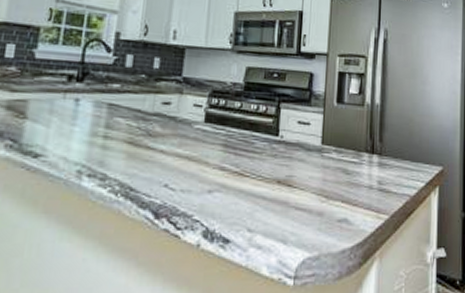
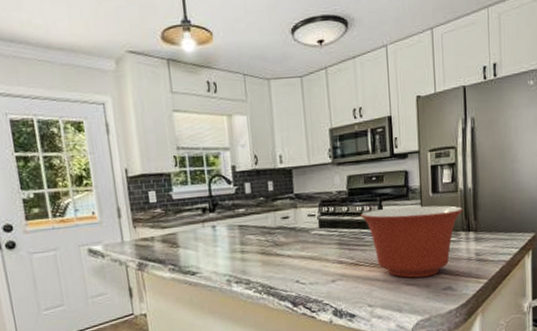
mixing bowl: none [254,111,368,202] -> present [360,205,463,278]

